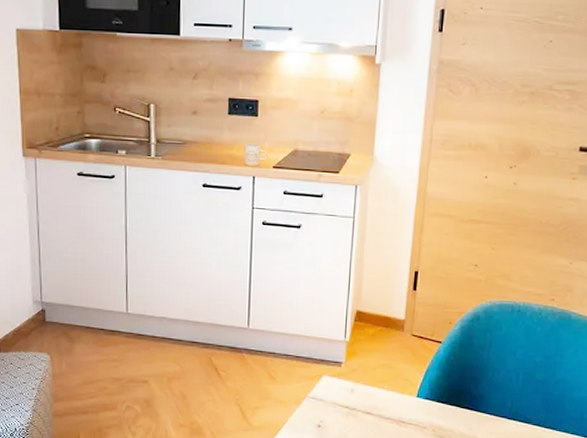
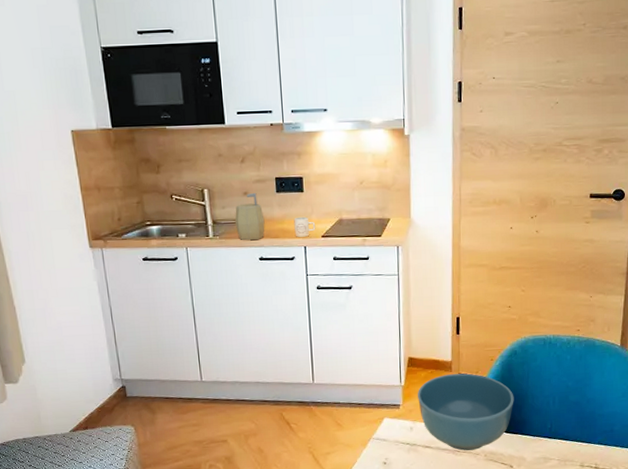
soap dispenser: none [180,112,213,165] -> present [234,192,265,241]
bowl: none [363,334,472,423] -> present [418,373,514,451]

